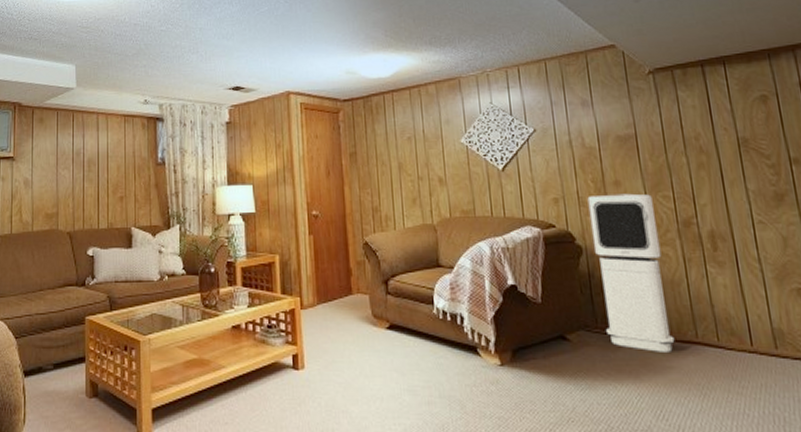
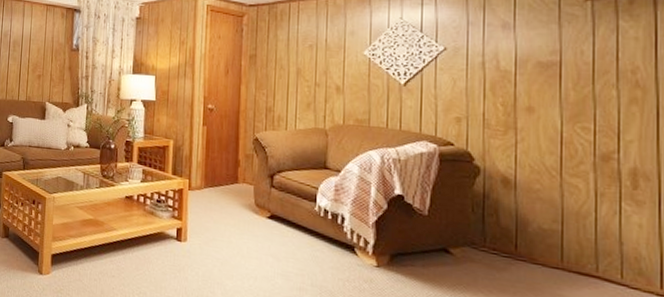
air purifier: present [587,193,675,352] -> none [493,119,571,281]

